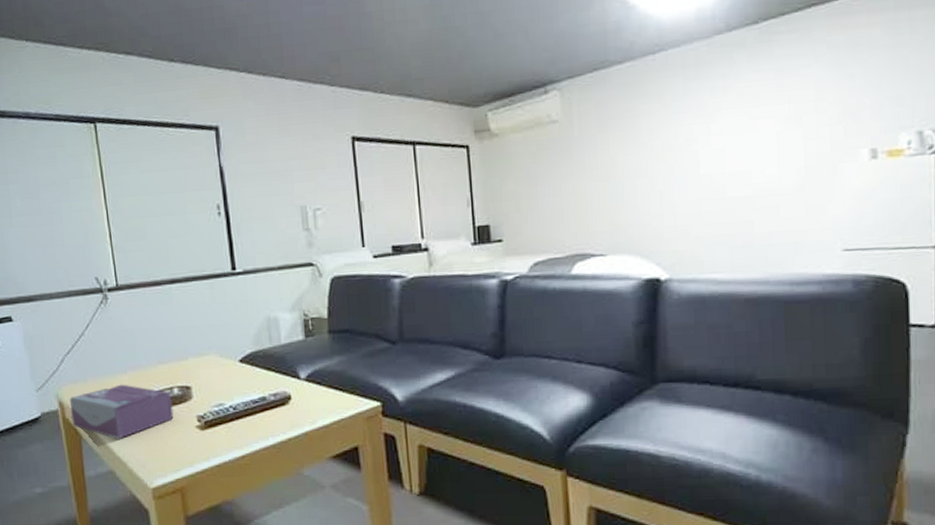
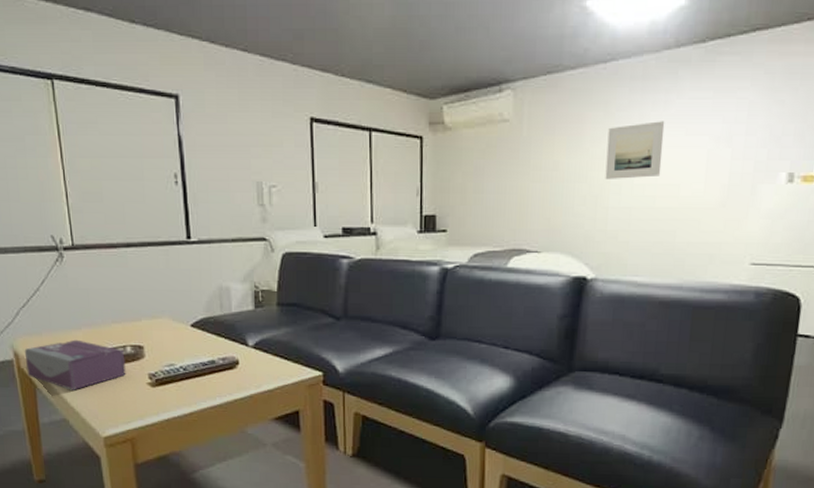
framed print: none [665,107,728,172] -> present [605,121,665,179]

